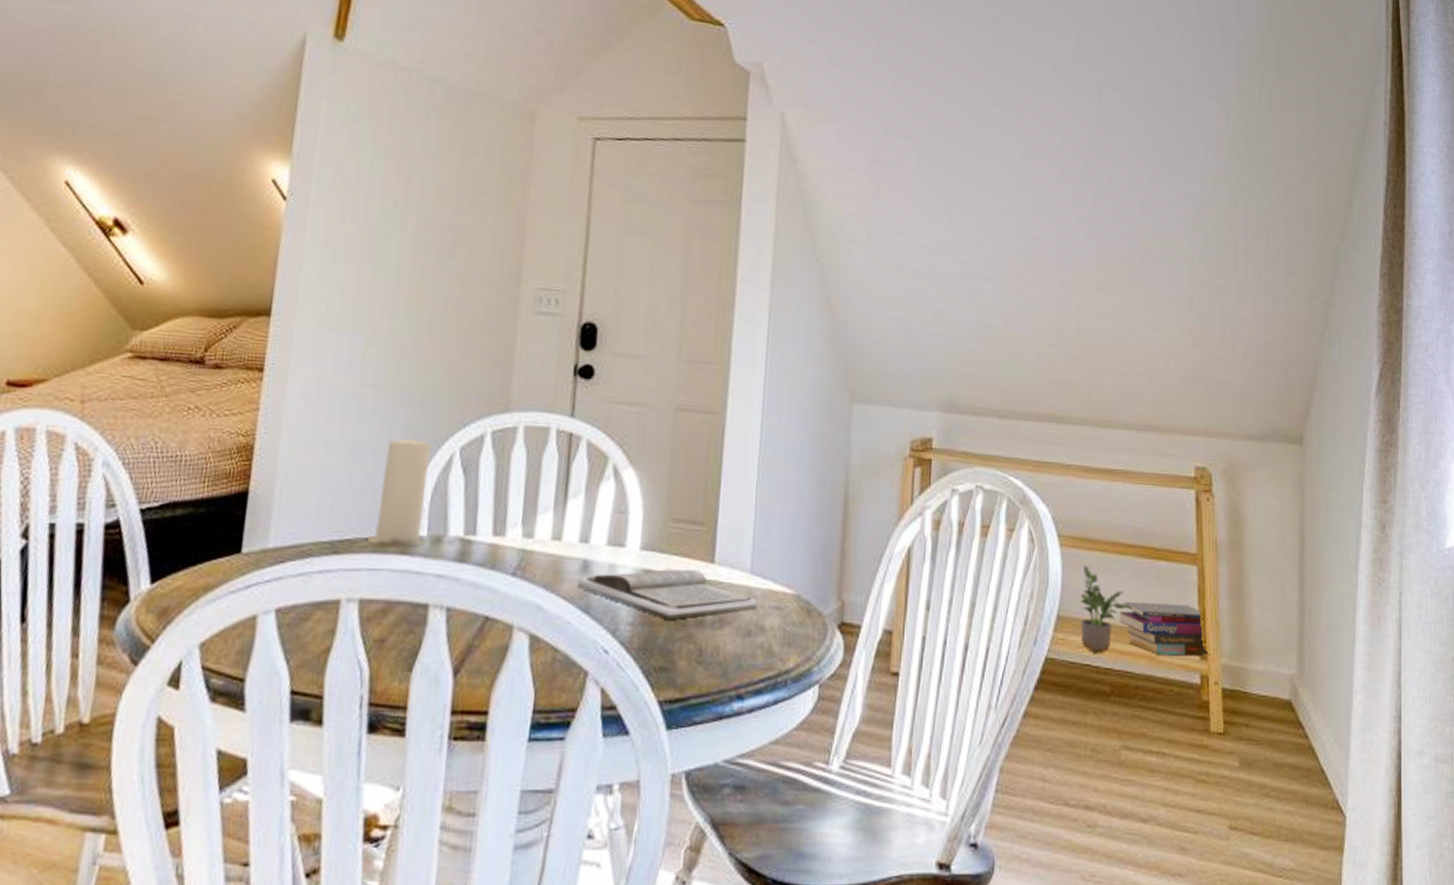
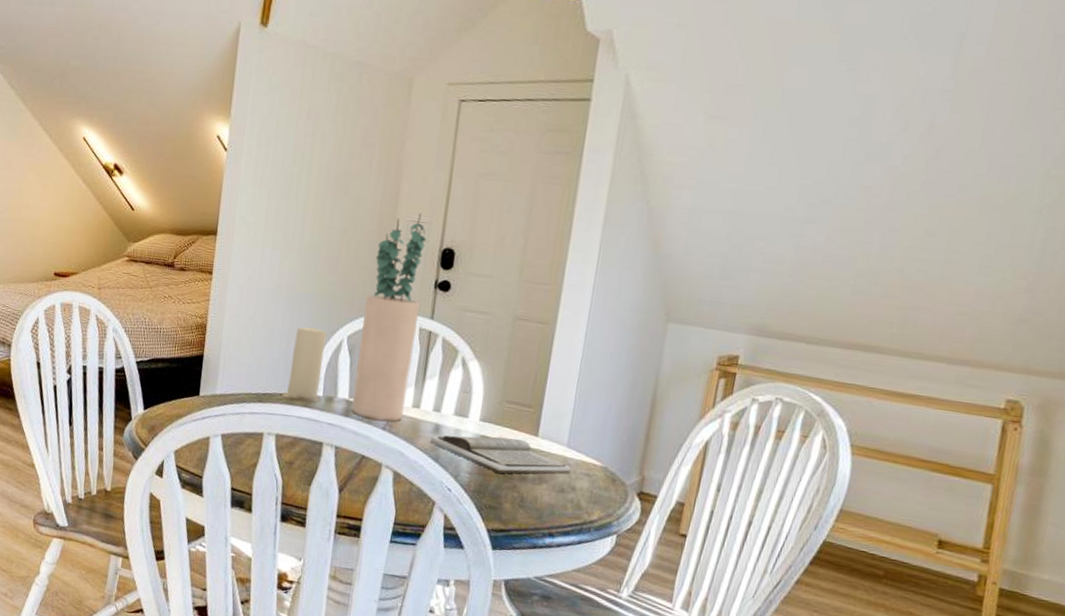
vase: none [469,278,561,566] -> present [352,212,427,423]
potted plant: present [1080,565,1133,653] -> none [861,472,918,545]
books: present [1118,601,1211,656] -> none [901,505,993,560]

